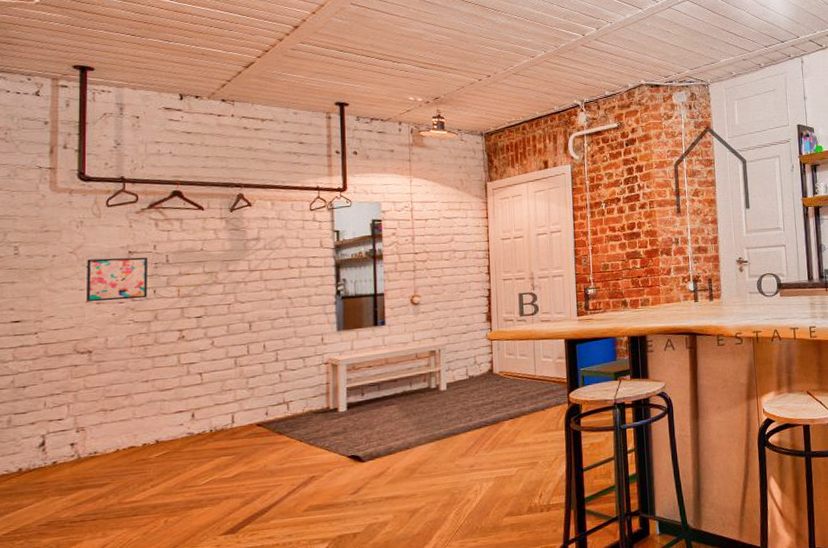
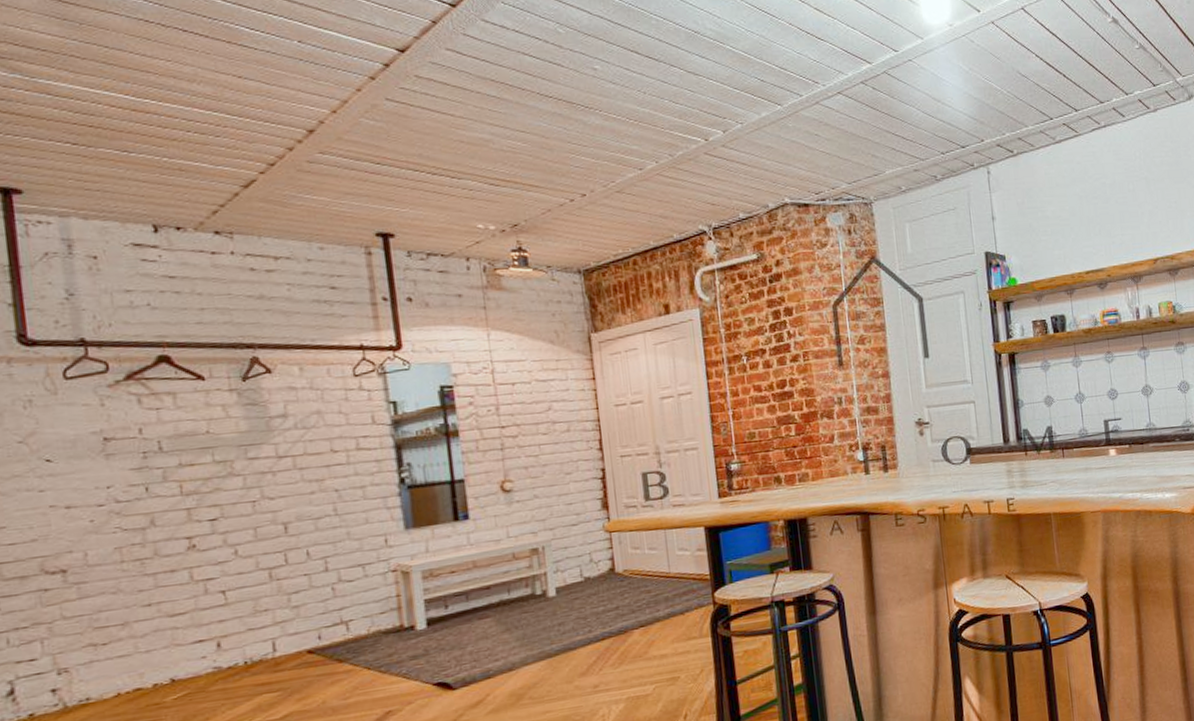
wall art: present [85,257,148,302] -> none [44,444,138,507]

